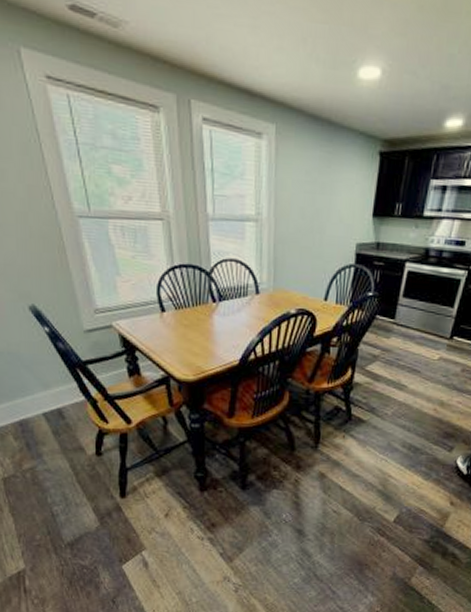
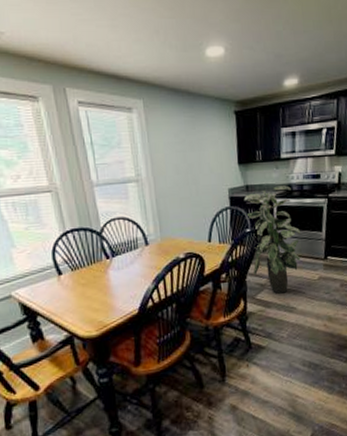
indoor plant: none [368,248,430,369] -> present [244,185,301,294]

